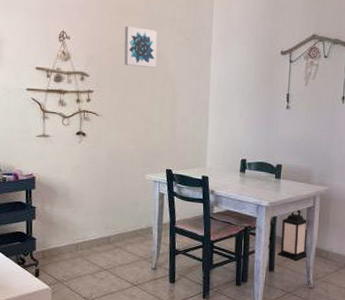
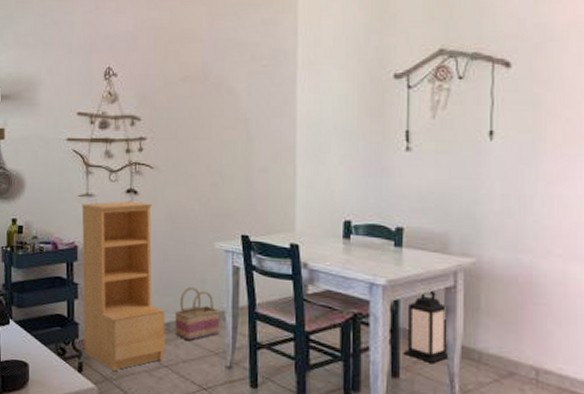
bookshelf: none [39,141,107,276] -> present [82,201,166,372]
basket: none [113,208,149,250] -> present [174,286,220,341]
wall art: present [124,25,157,68] -> none [183,55,226,105]

